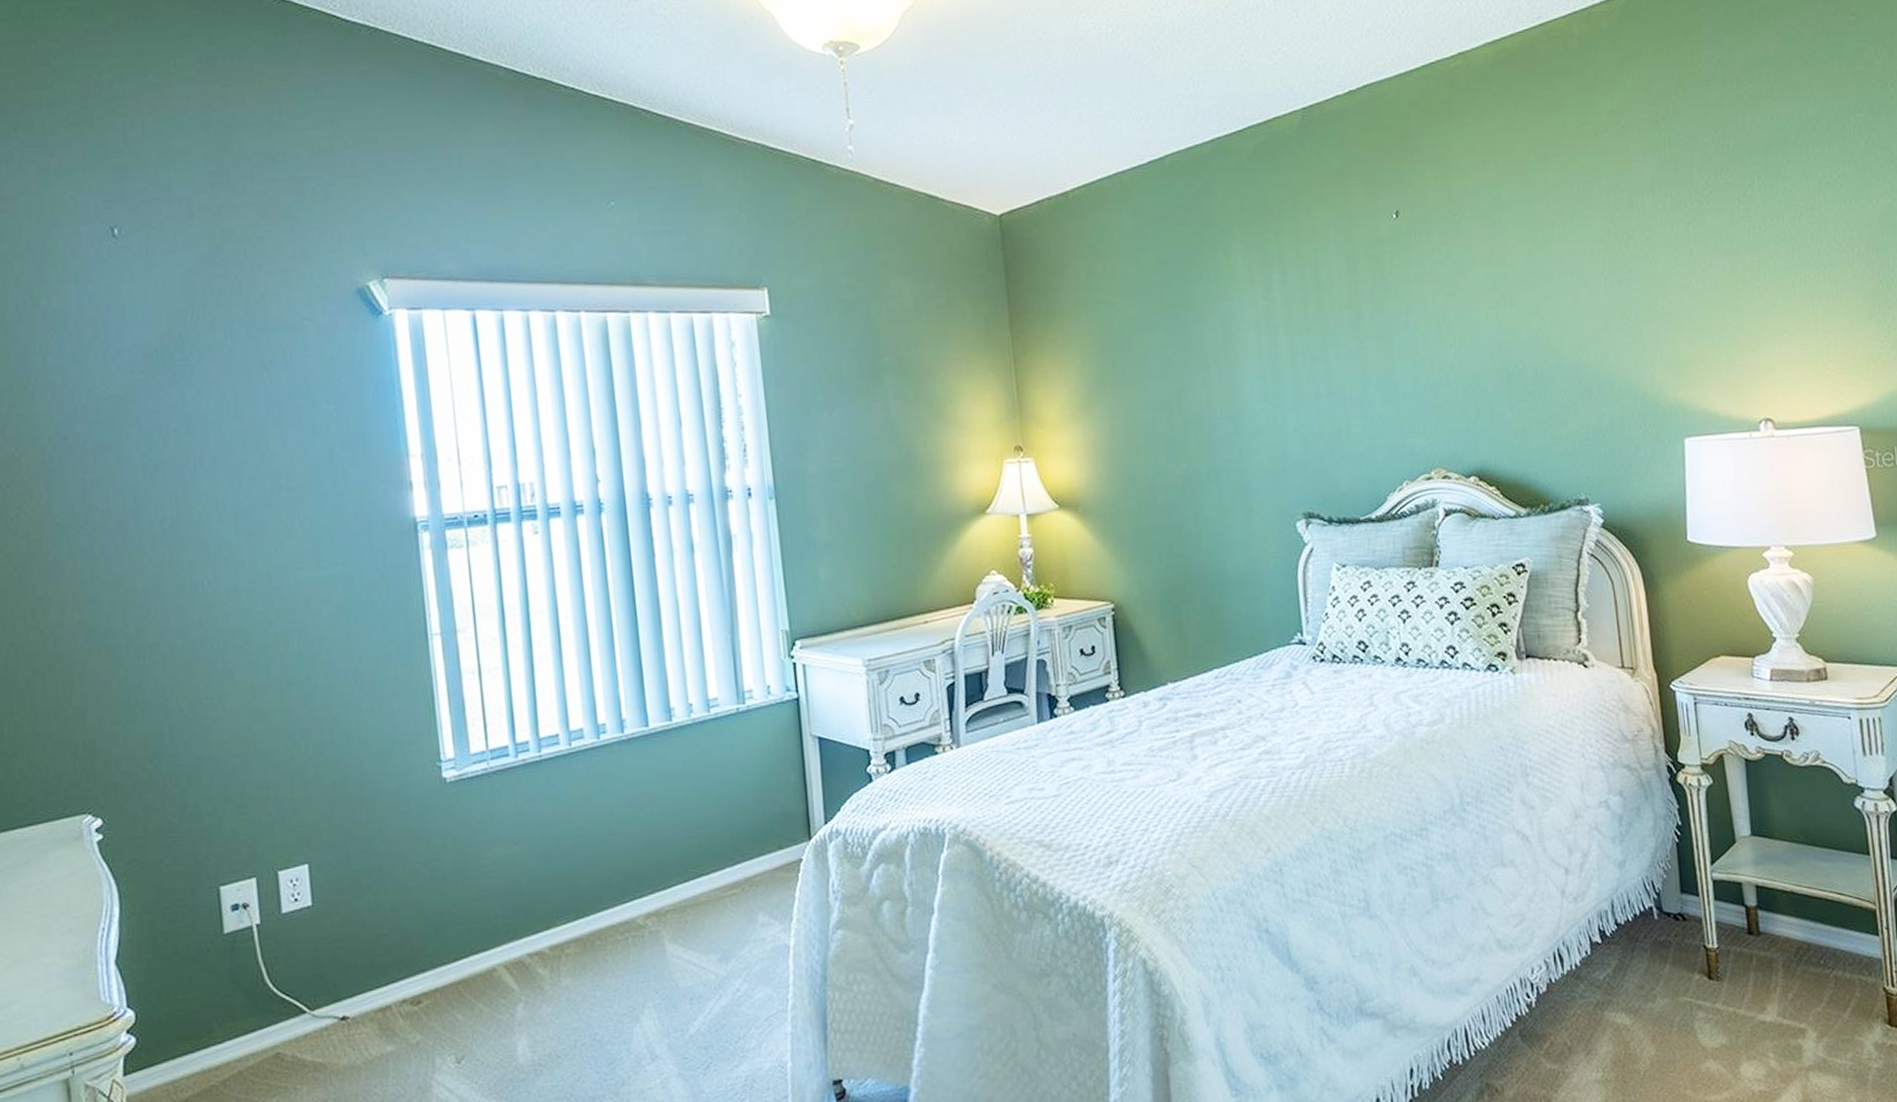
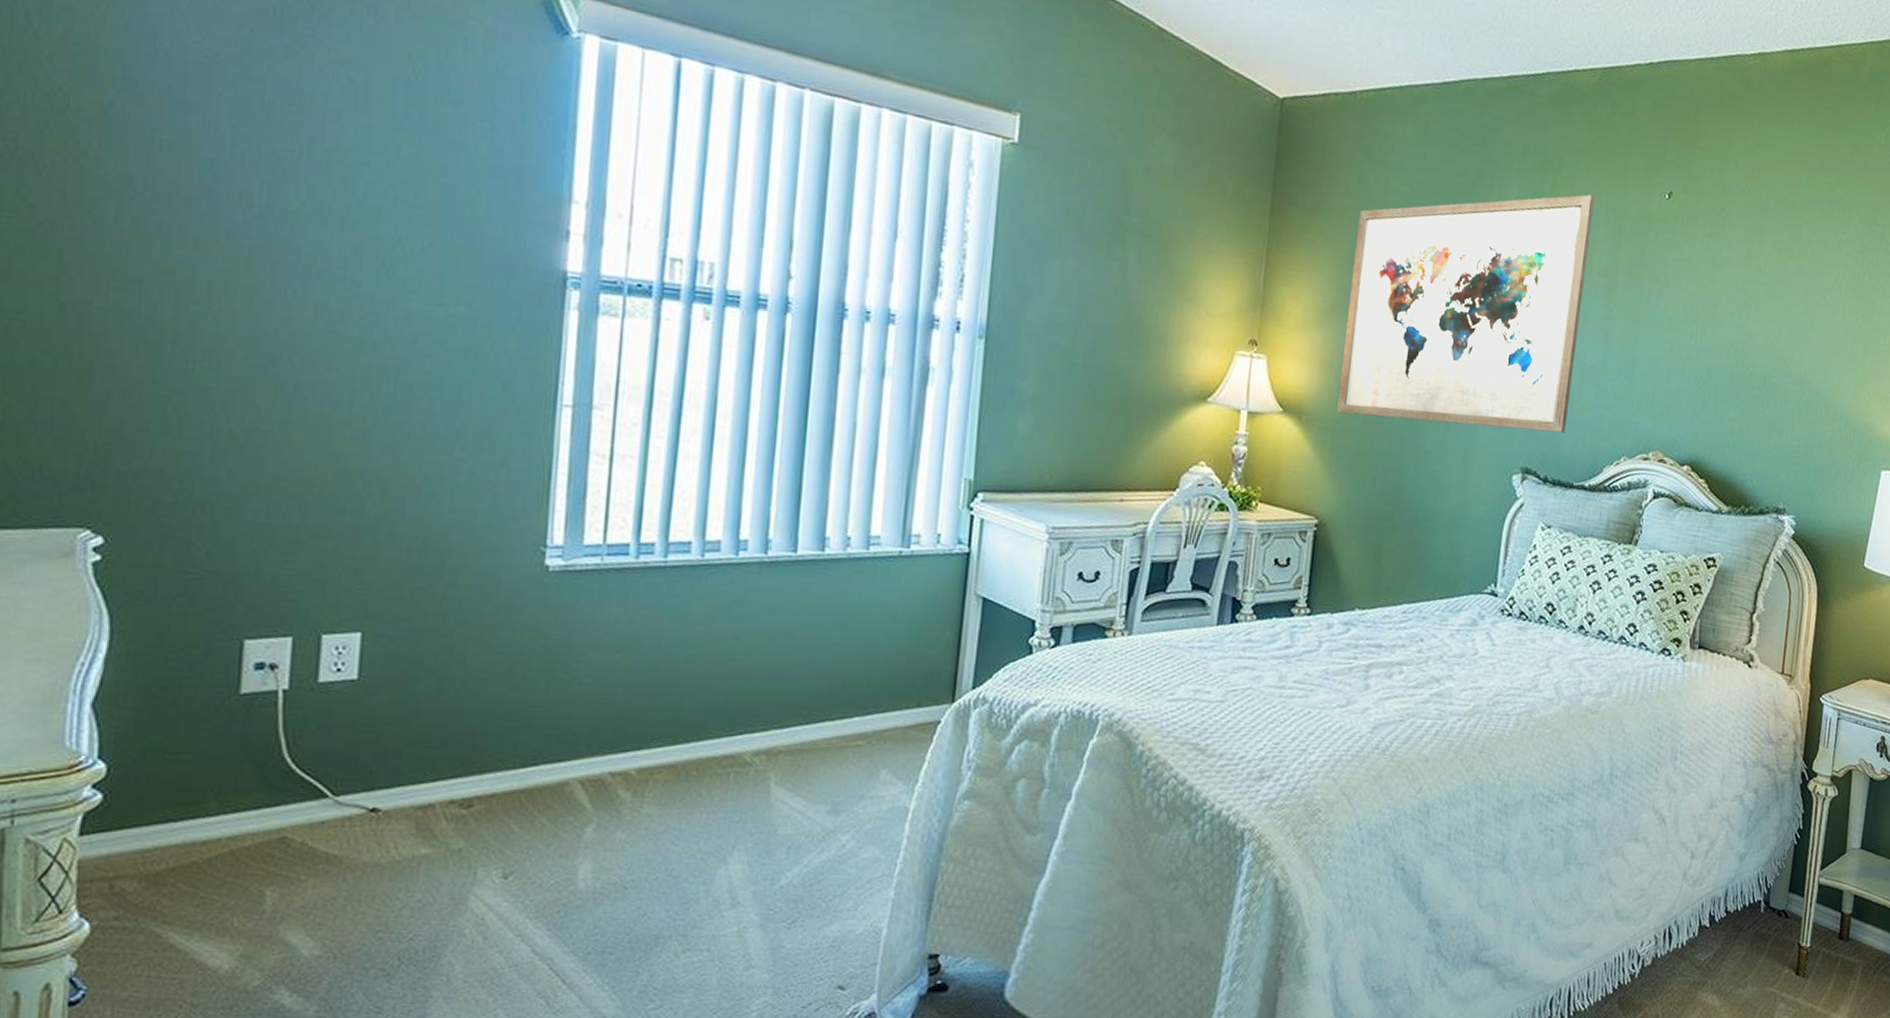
wall art: none [1094,232,1340,498] -> present [1337,194,1595,433]

